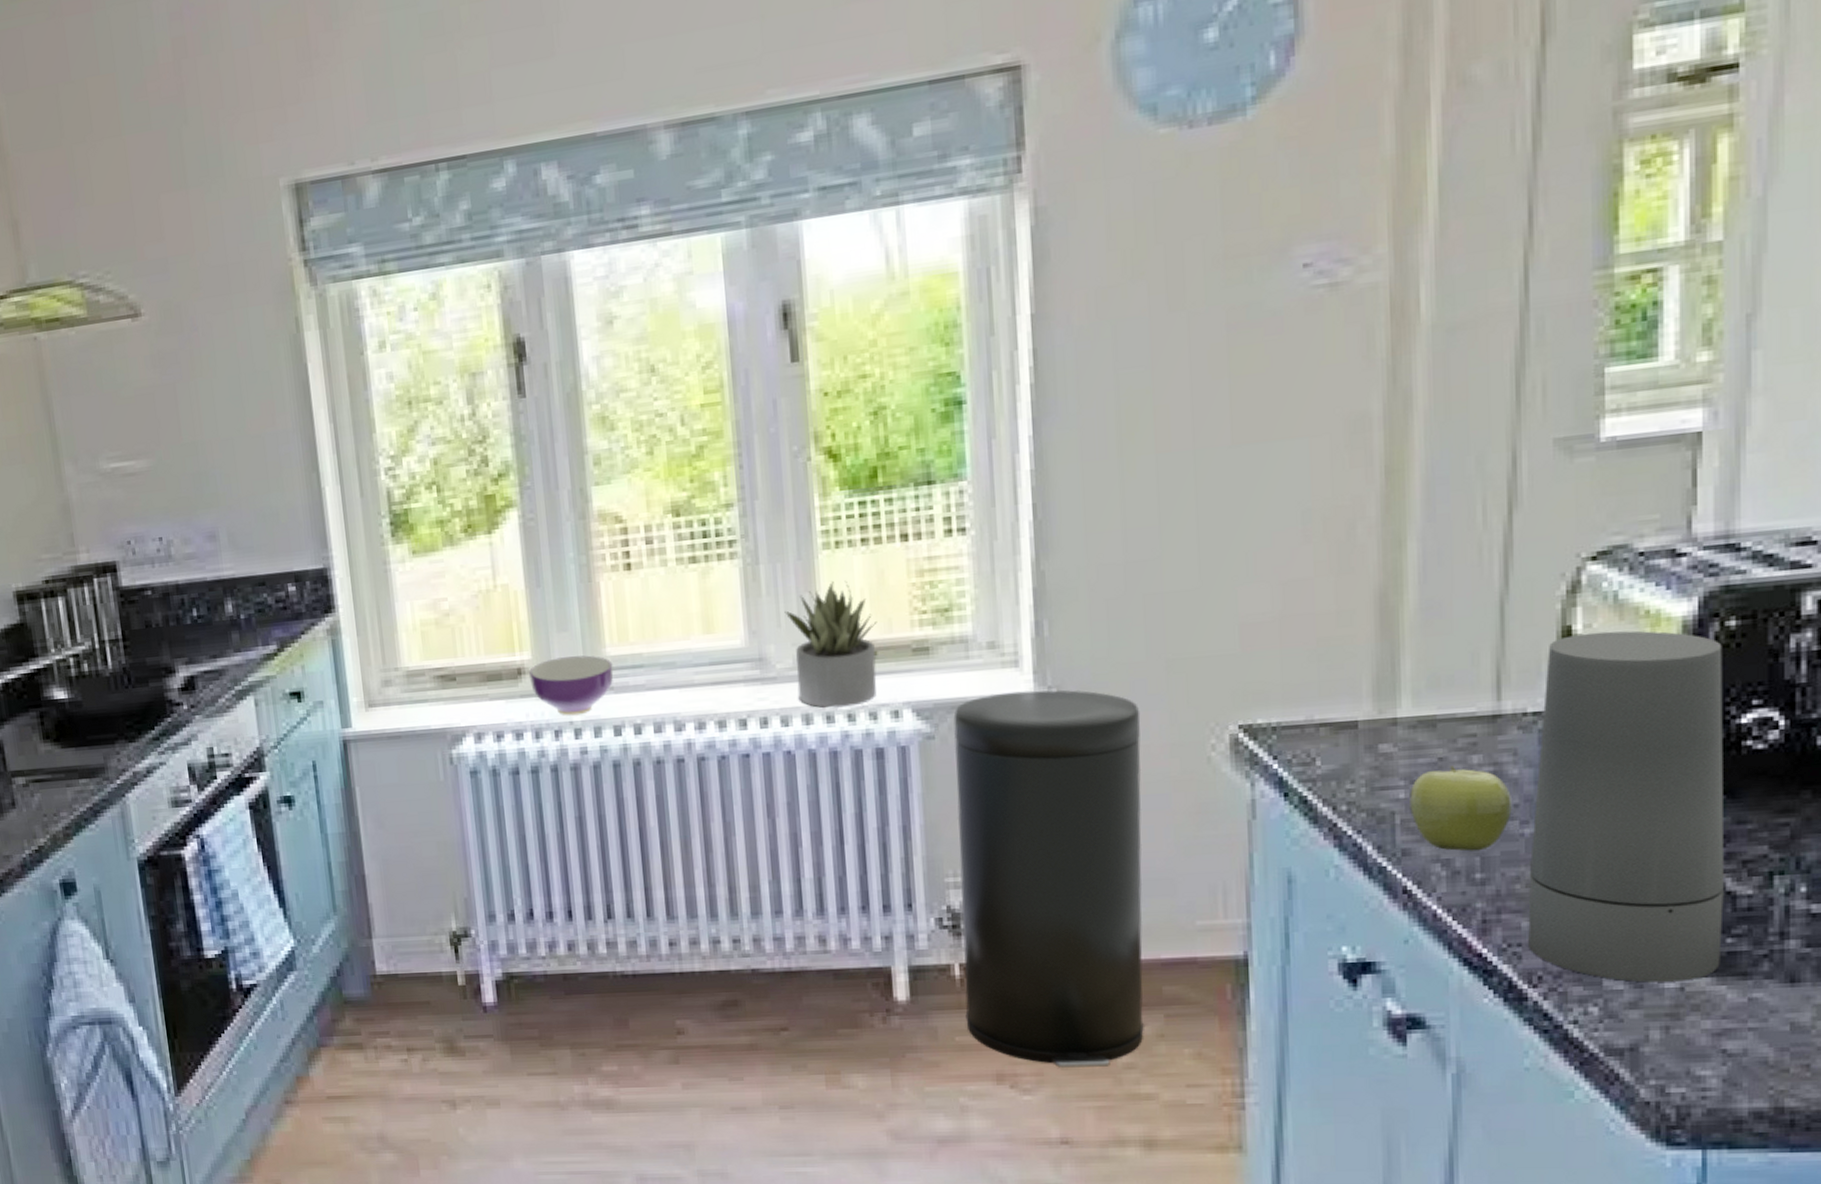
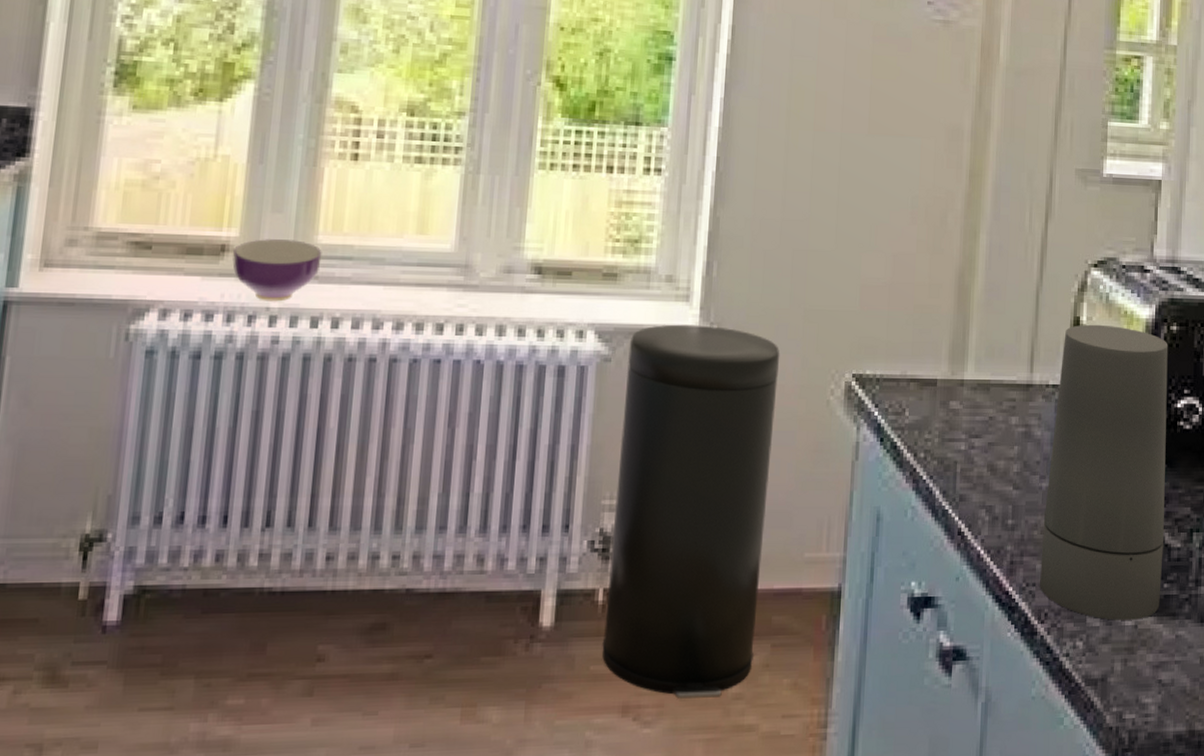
succulent plant: present [784,580,877,708] -> none [495,199,576,322]
fruit: present [1409,765,1512,851] -> none [967,424,1035,500]

